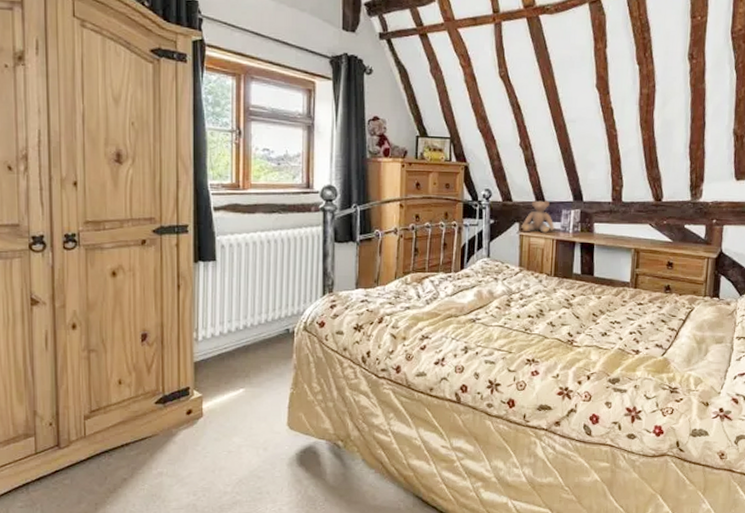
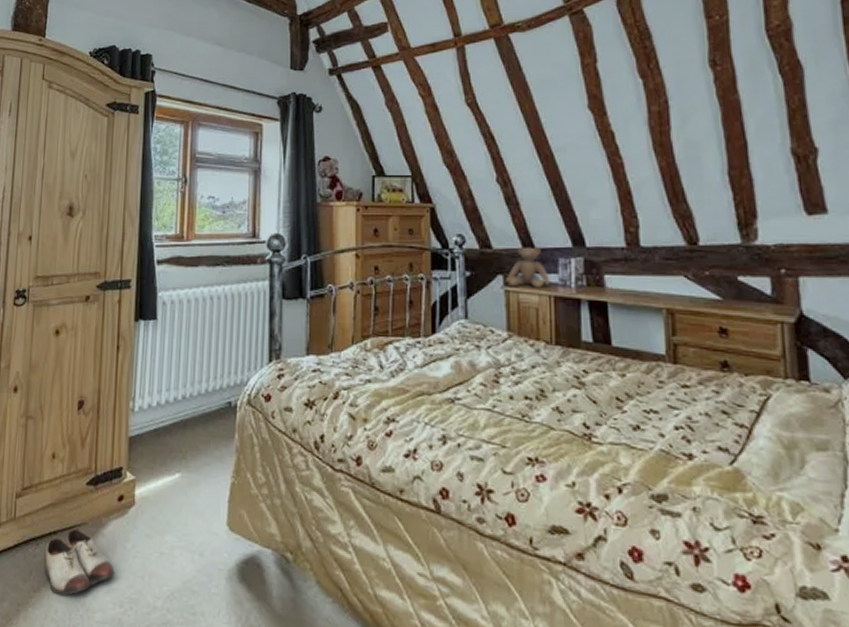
shoe: none [117,439,187,492] -> present [43,528,115,596]

